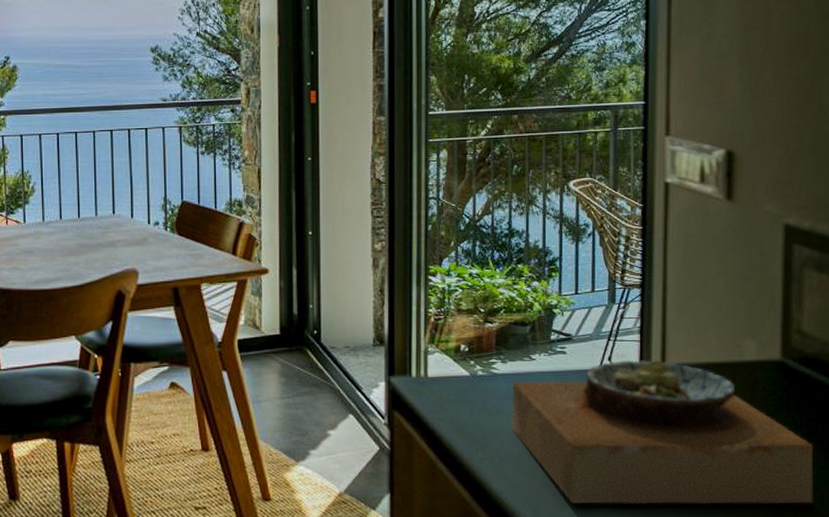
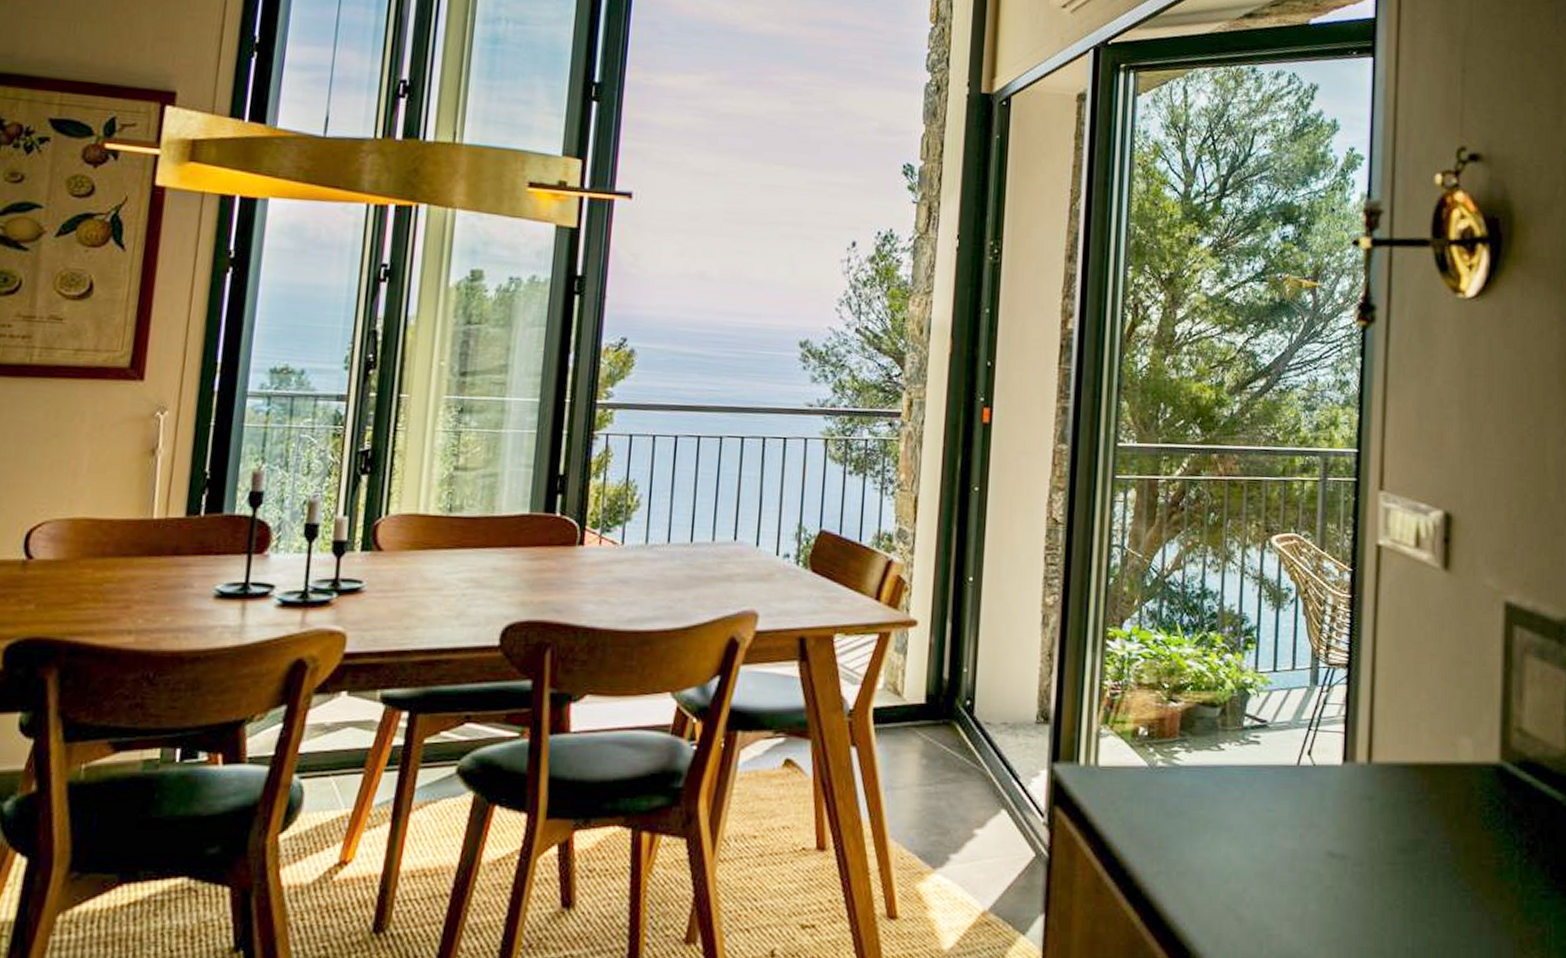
bowl: present [511,360,814,505] -> none [1193,756,1534,942]

